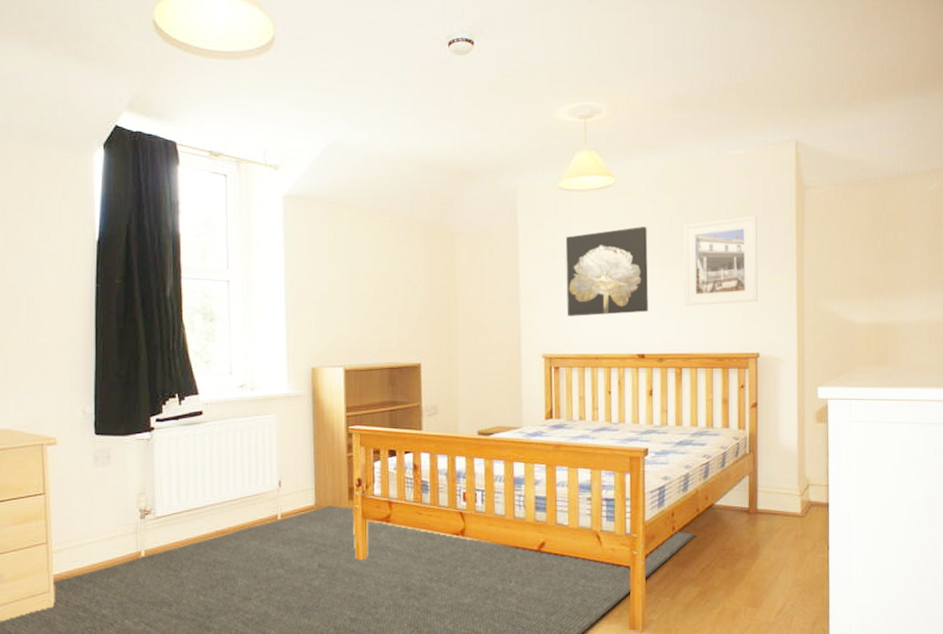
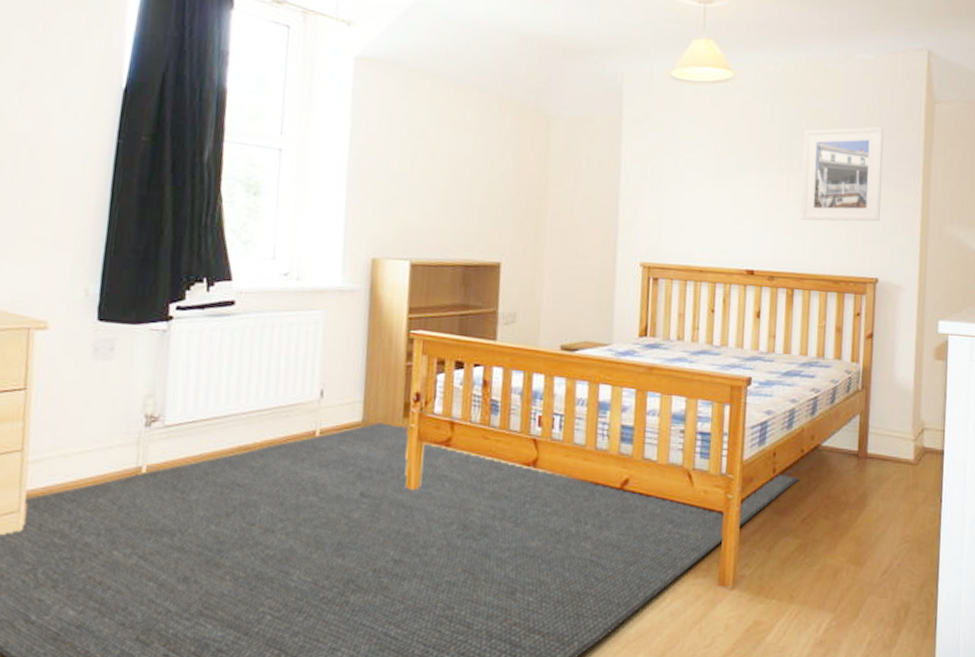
wall art: present [565,226,649,317] -> none [670,127,765,224]

